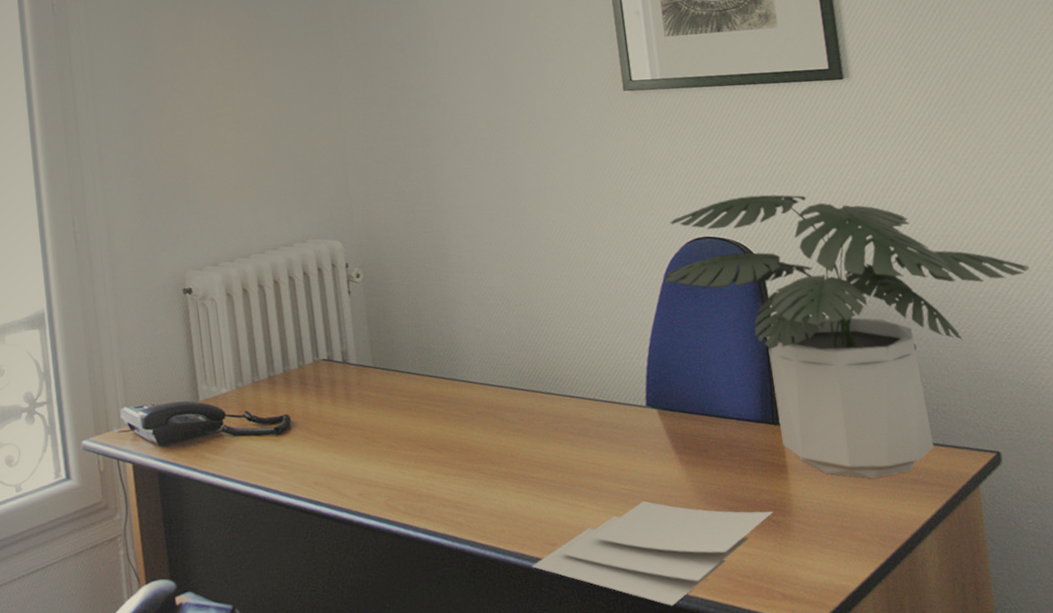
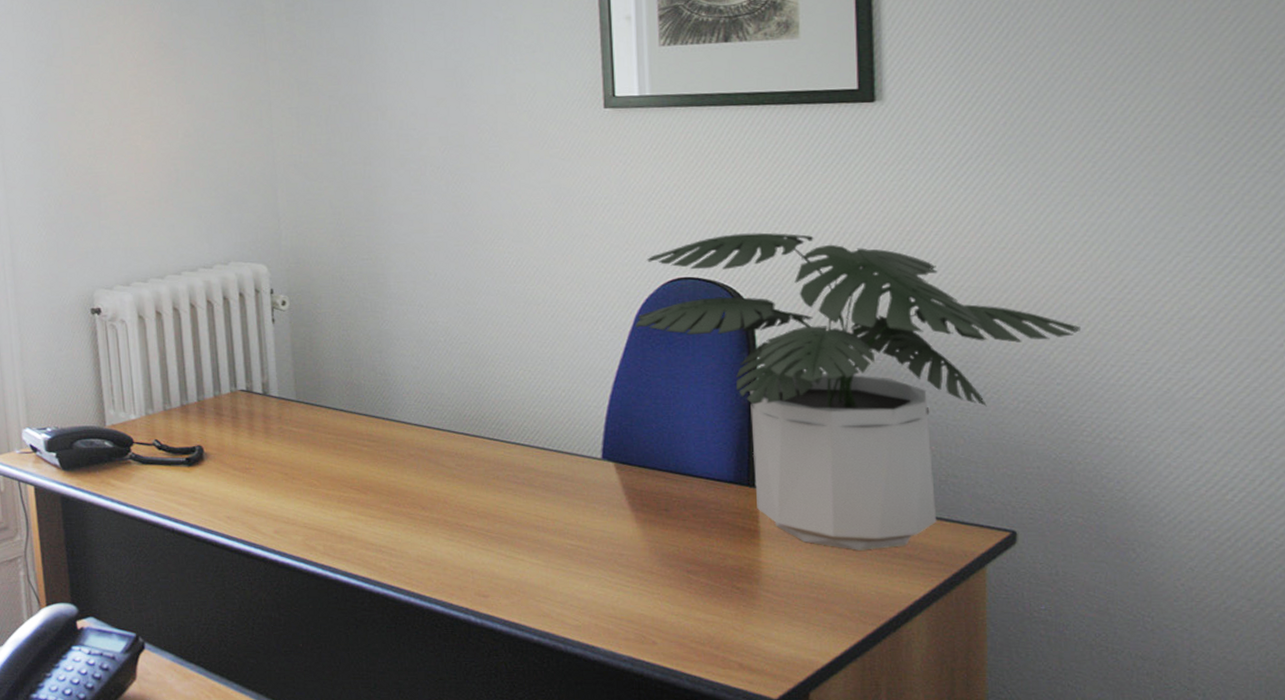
papers: present [531,501,774,606] -> none [459,558,739,667]

